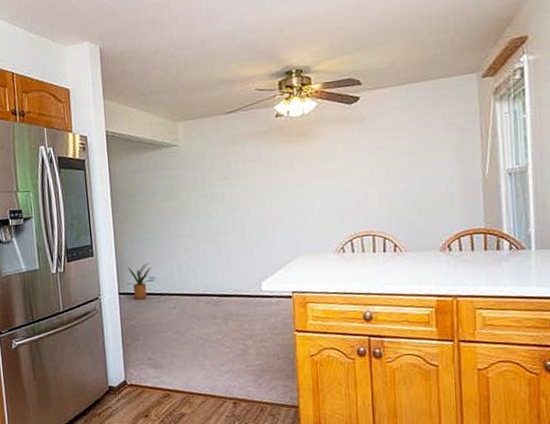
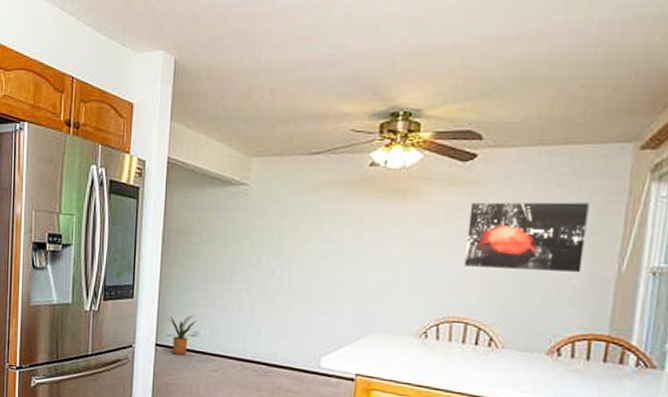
wall art: none [361,125,455,189] -> present [464,202,590,272]

